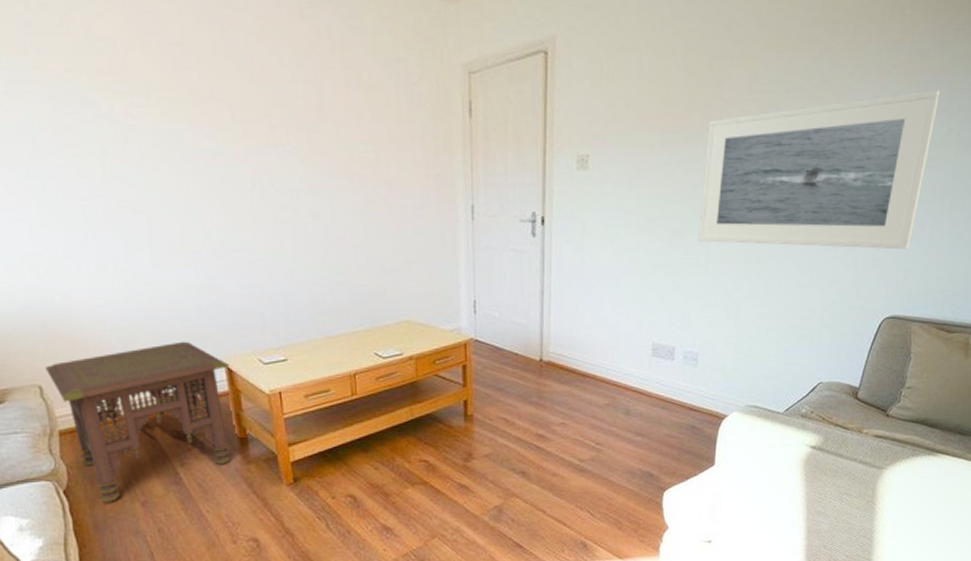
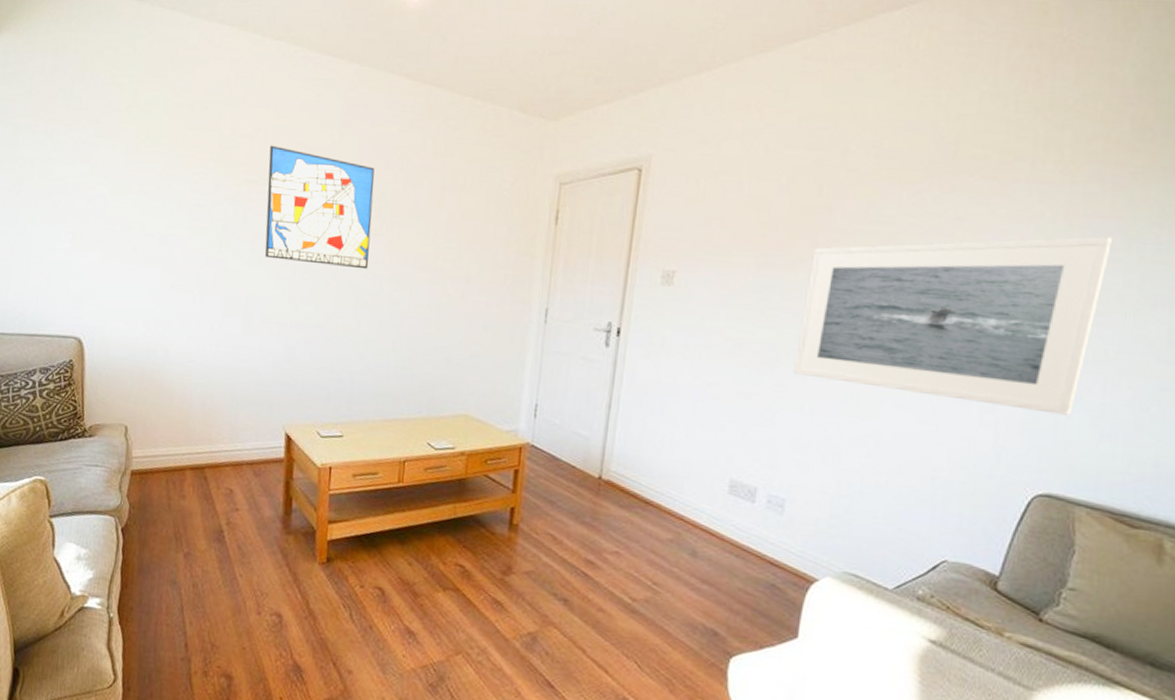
side table: present [44,341,230,503] -> none [134,403,290,548]
wall art: none [138,47,281,184] -> present [265,145,375,270]

